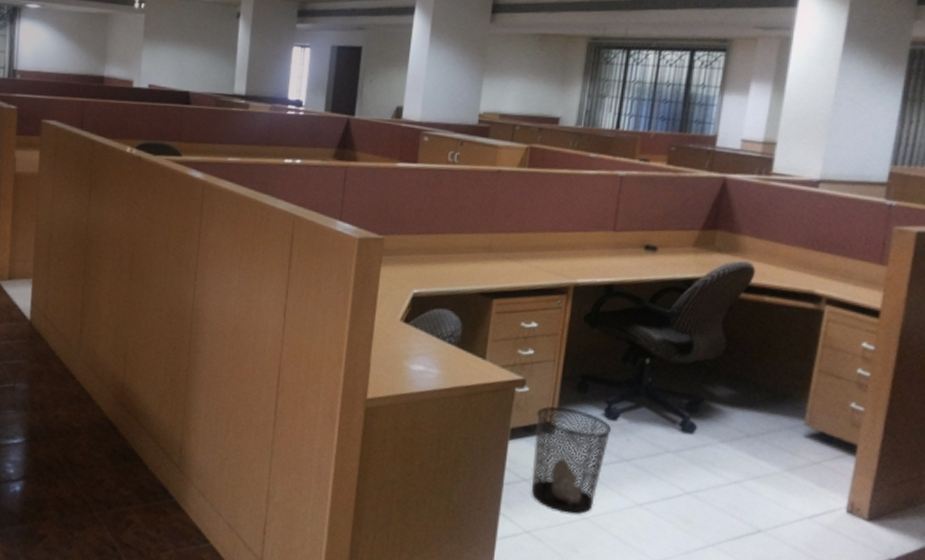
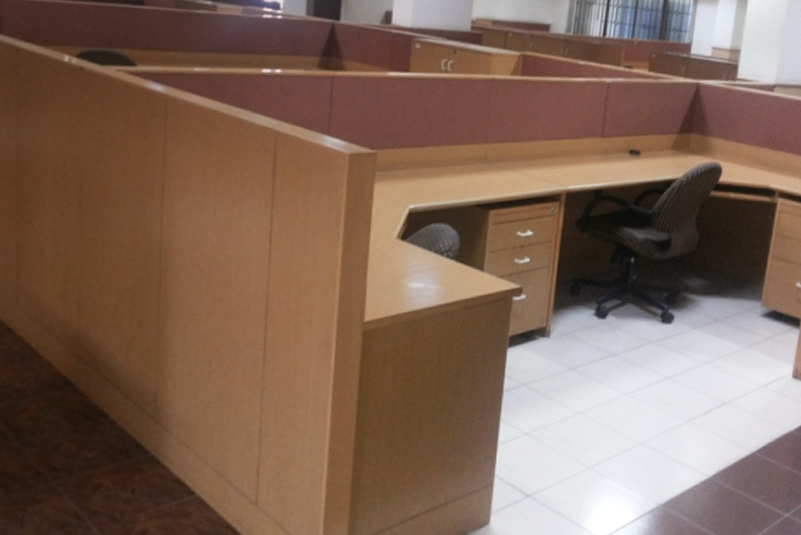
waste bin: present [531,406,612,514] -> none [530,311,602,411]

